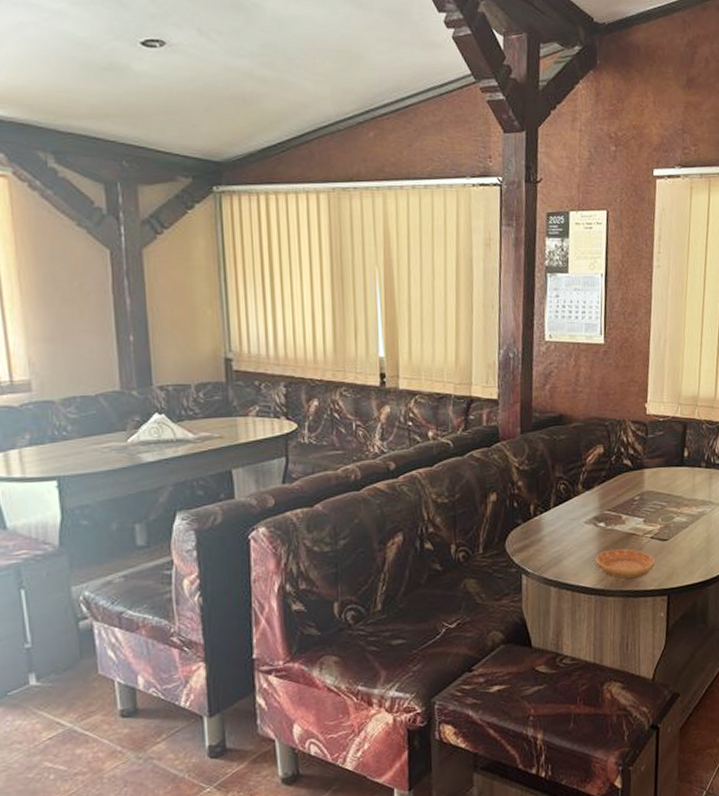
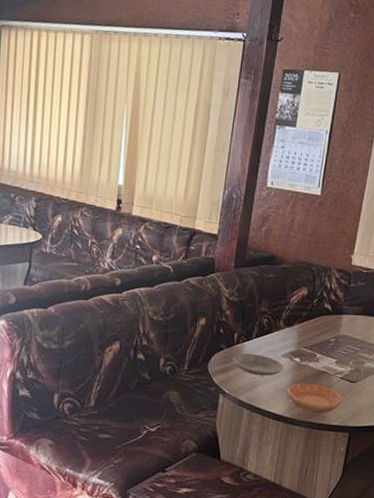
plate: none [531,524,589,549] -> present [232,353,284,376]

